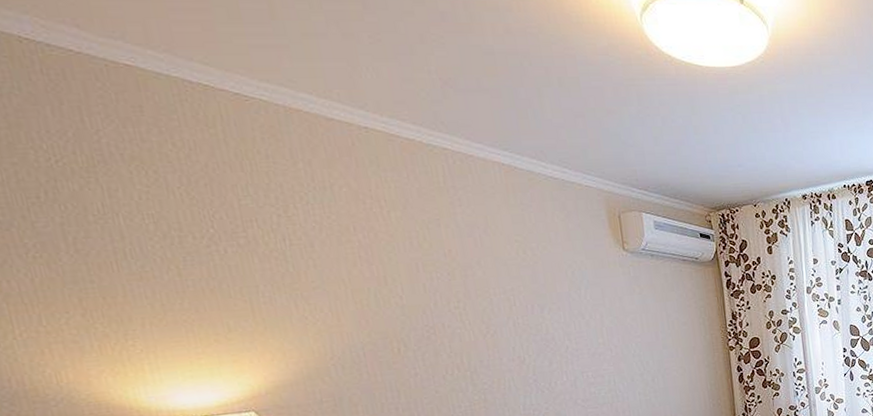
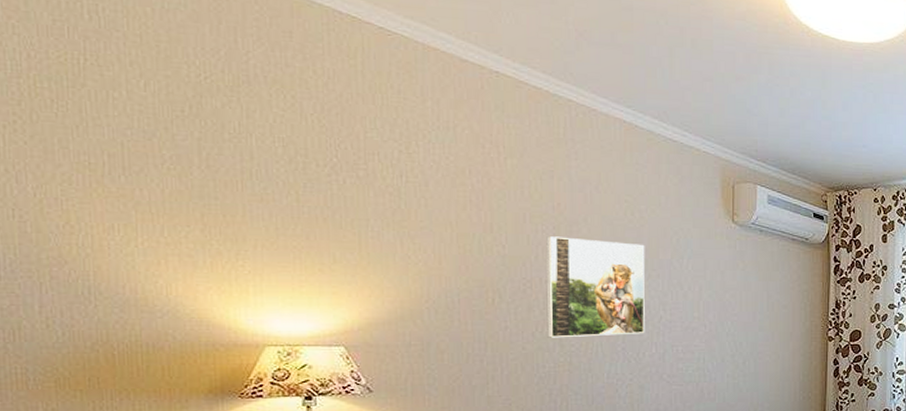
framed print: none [442,280,554,379] -> present [546,236,645,338]

